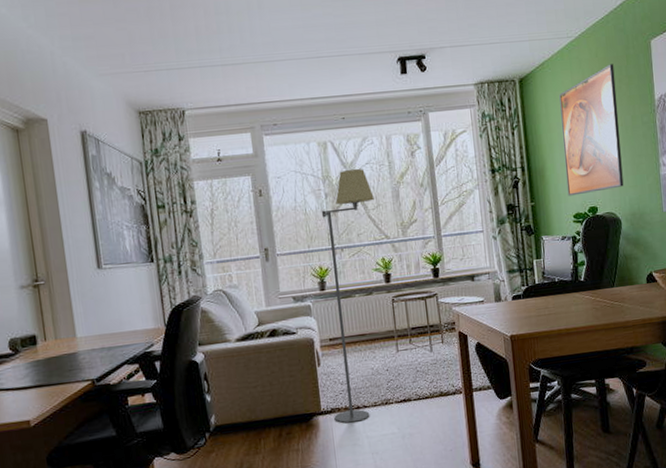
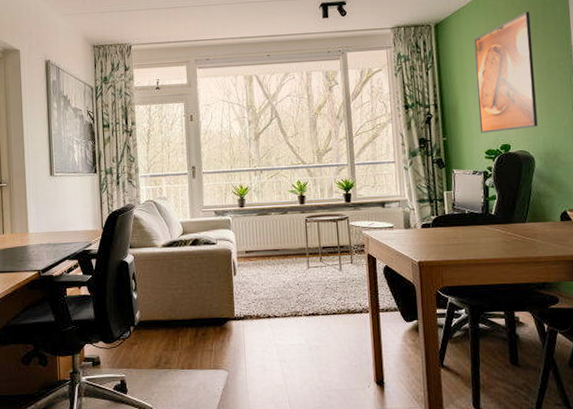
floor lamp: present [321,168,374,423] -> none [244,100,293,330]

